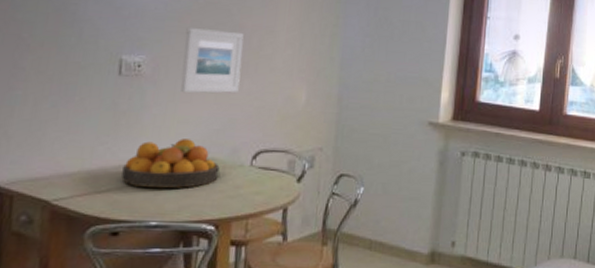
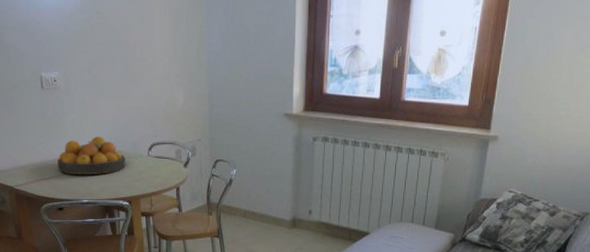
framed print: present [181,28,244,93] -> none [84,46,131,101]

